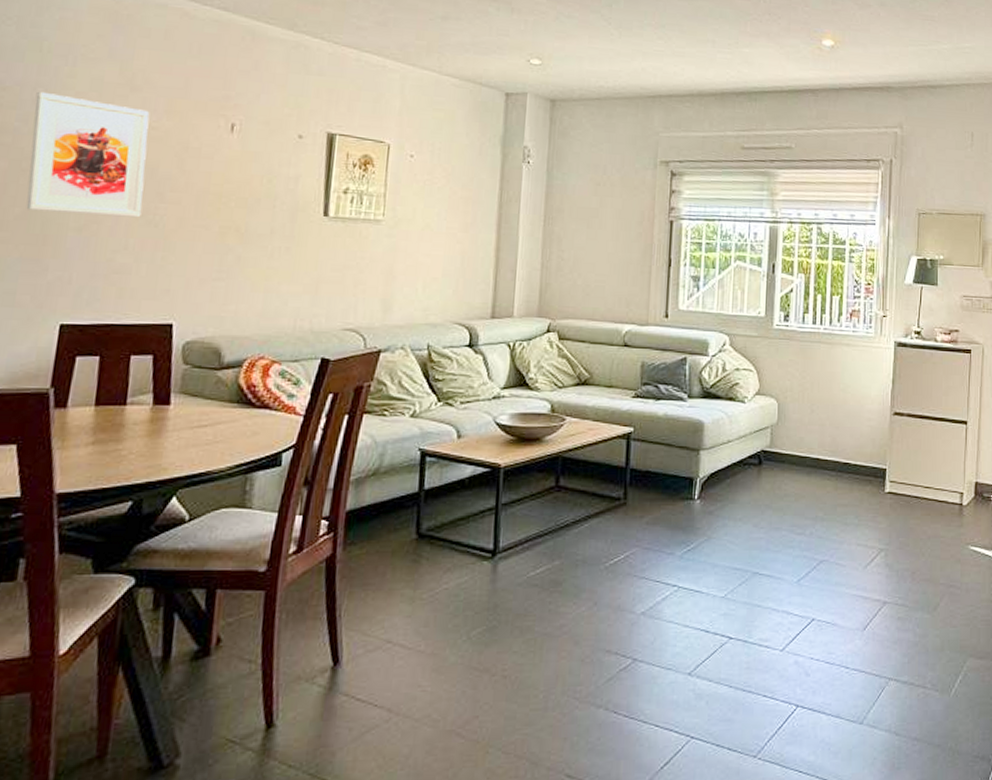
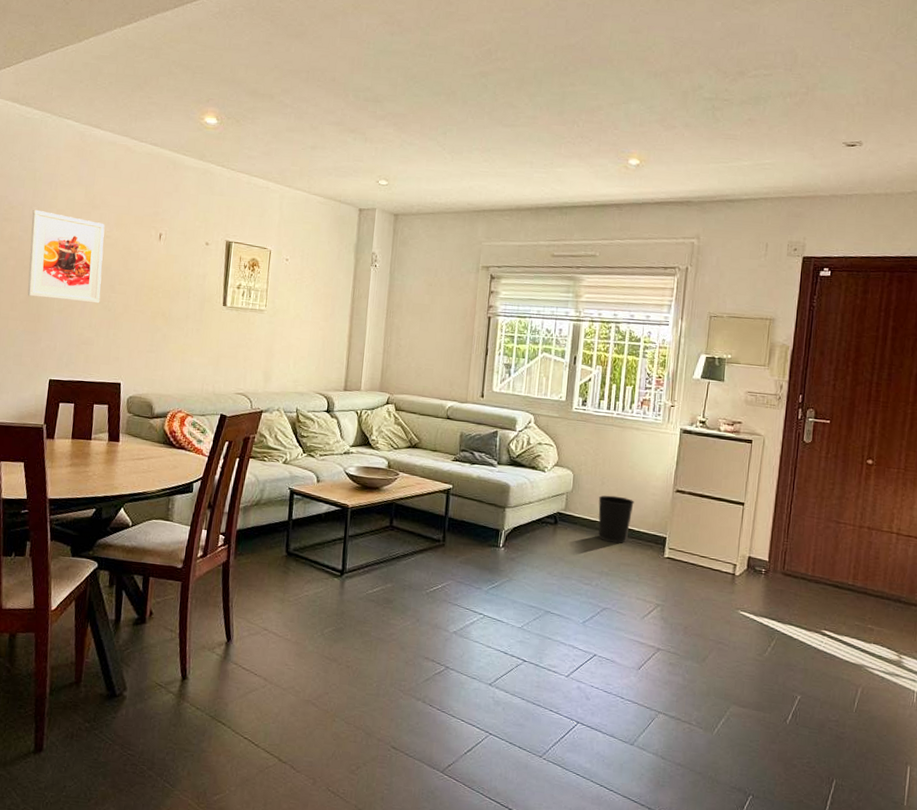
wastebasket: none [808,425,848,481] -> present [598,495,634,543]

